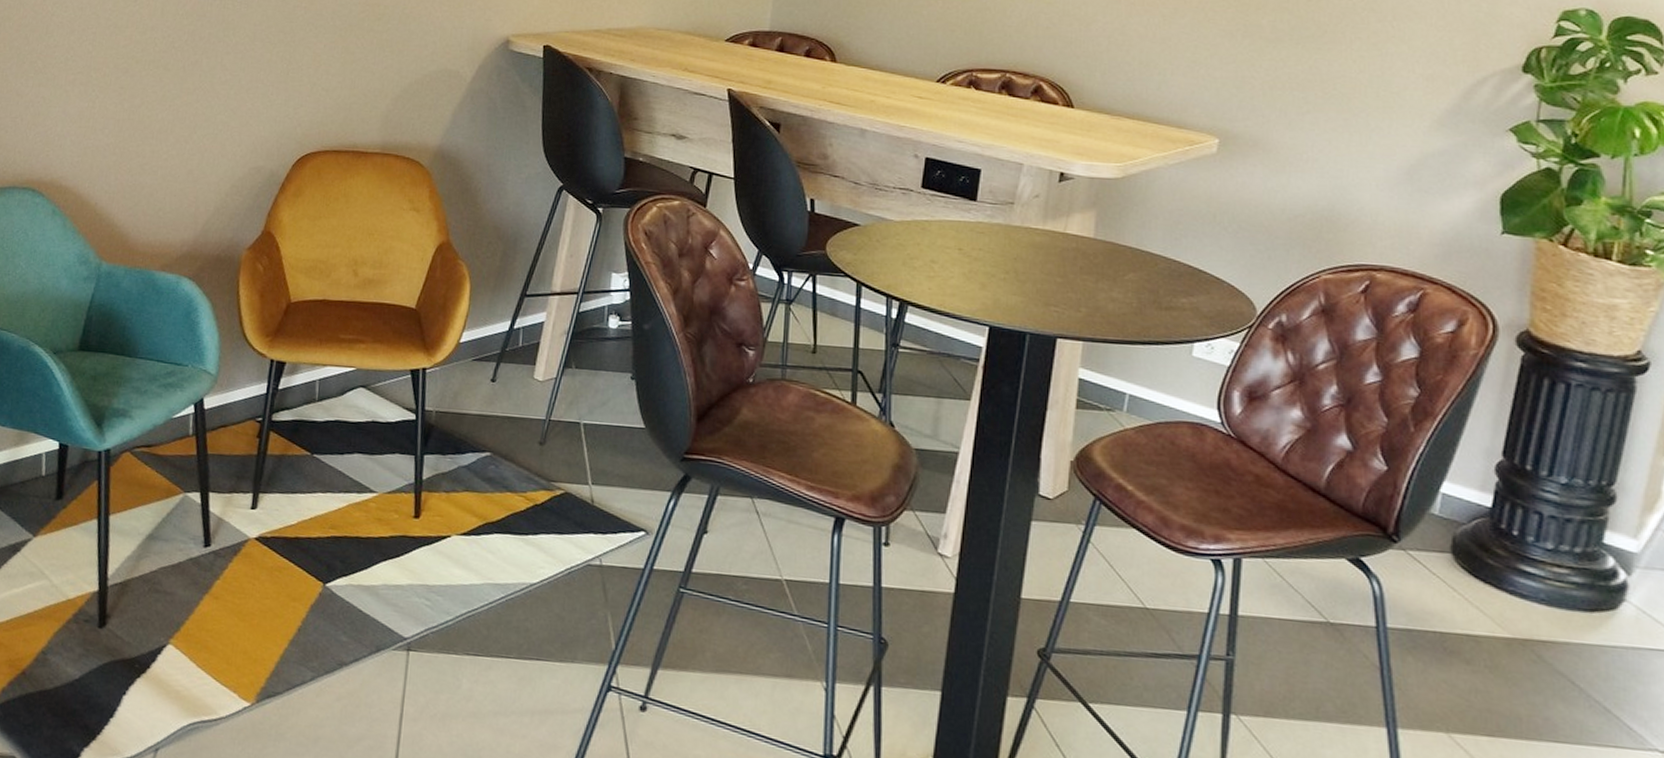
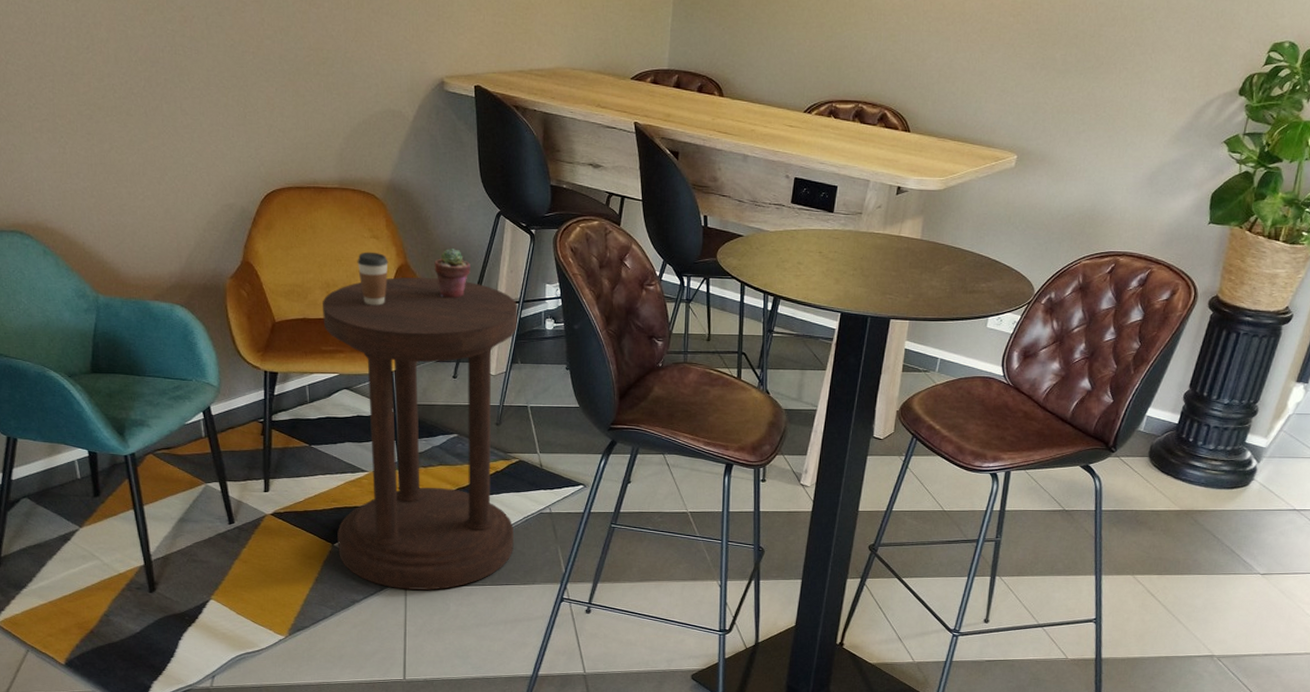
side table: none [329,257,576,658] -> present [323,277,517,590]
coffee cup: none [391,226,428,289] -> present [357,252,388,306]
potted succulent: none [480,225,523,285] -> present [434,247,471,299]

